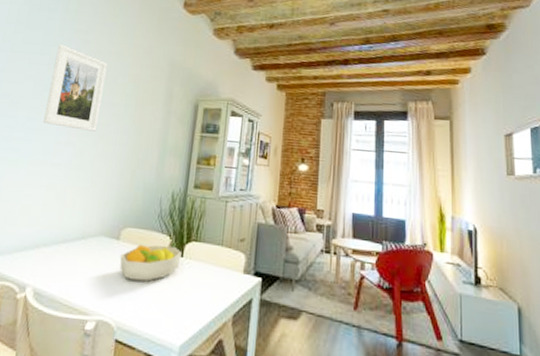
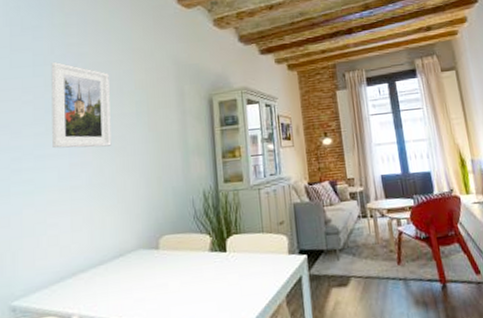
fruit bowl: present [119,244,182,282] -> none [163,244,225,286]

